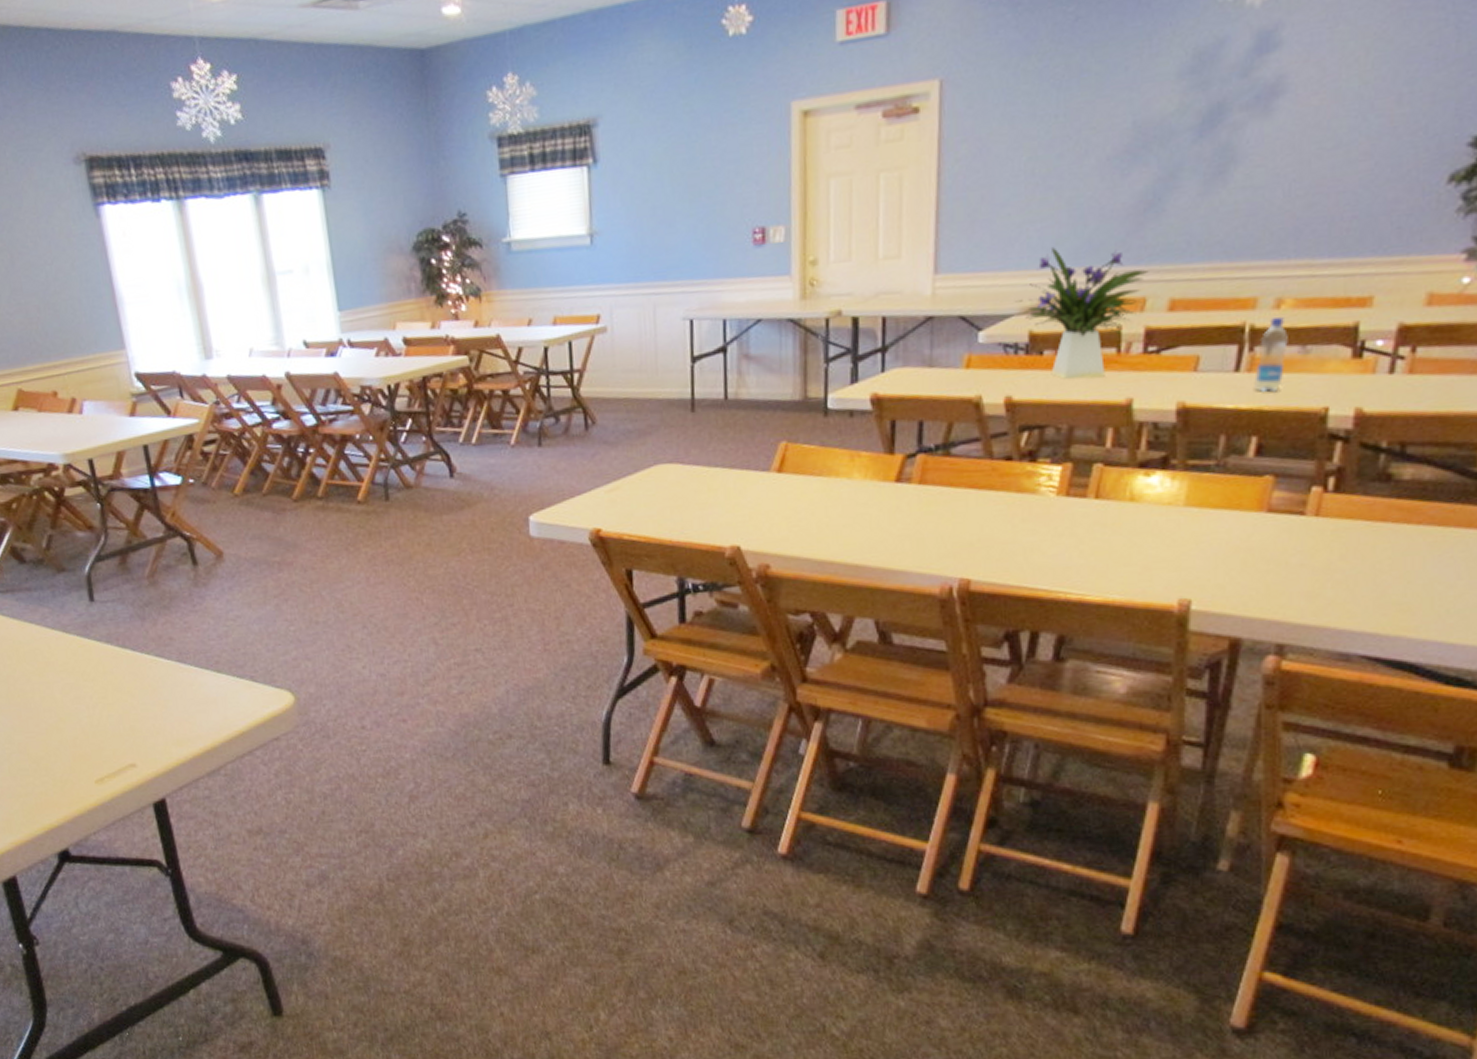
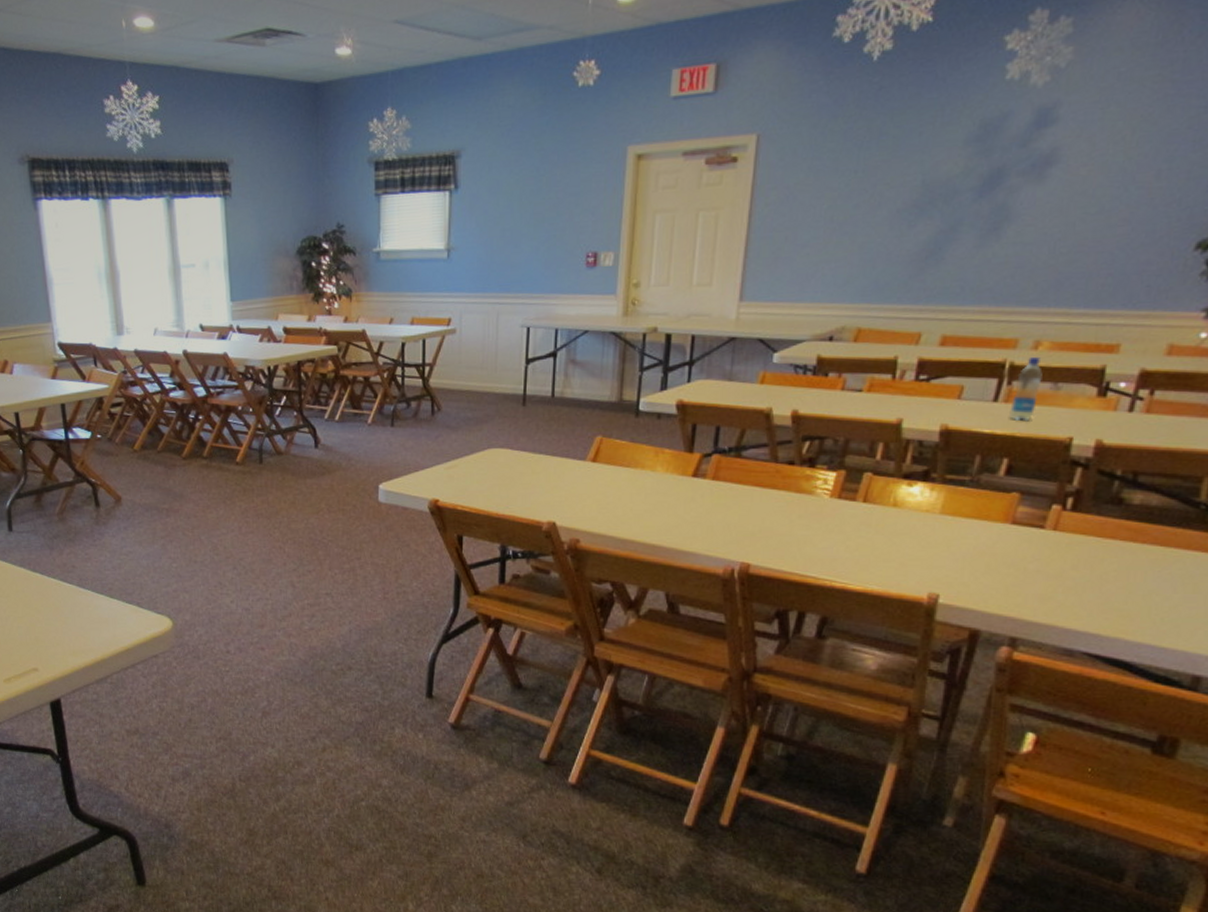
flower arrangement: present [1016,247,1149,380] -> none [808,285,926,400]

